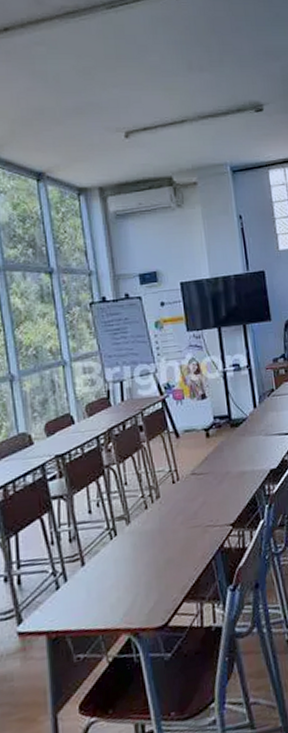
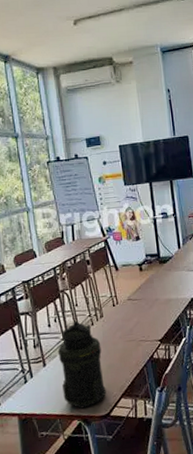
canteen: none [100,503,164,620] -> present [57,320,106,409]

